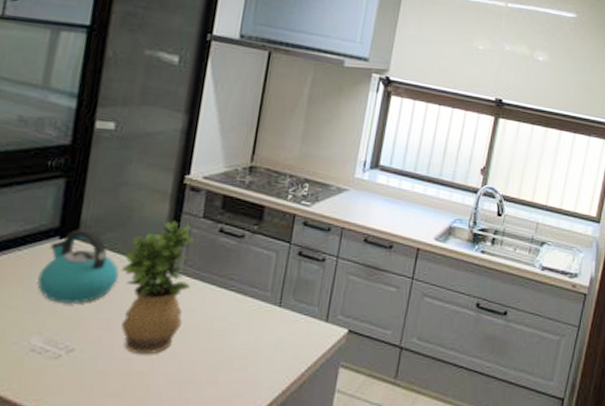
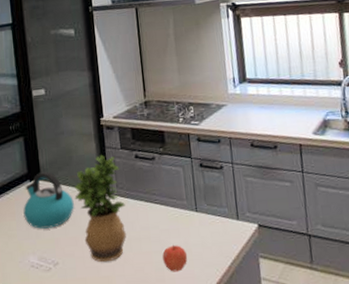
apple: none [222,341,255,375] -> present [162,244,188,272]

